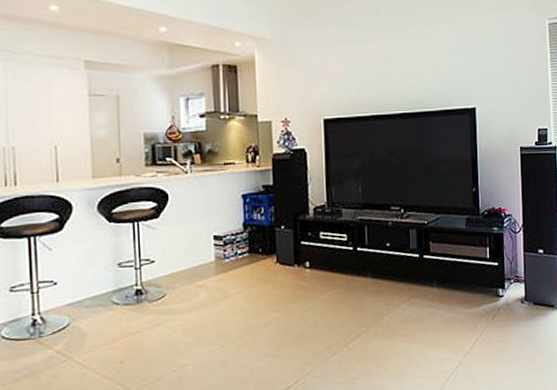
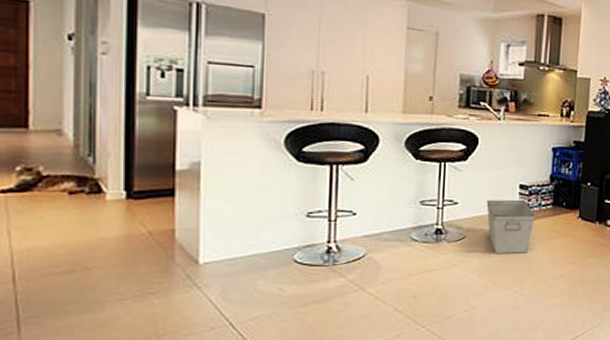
storage bin: none [183,250,233,308] -> present [486,199,536,253]

